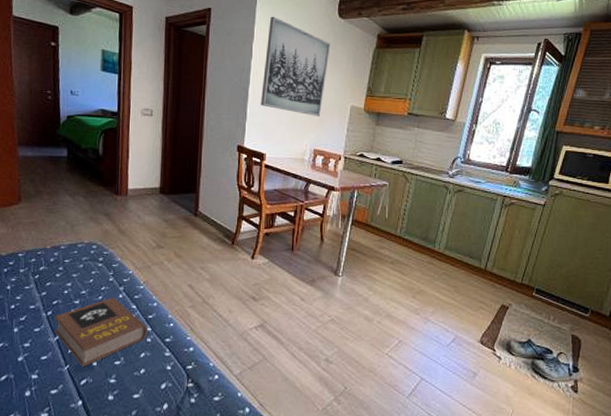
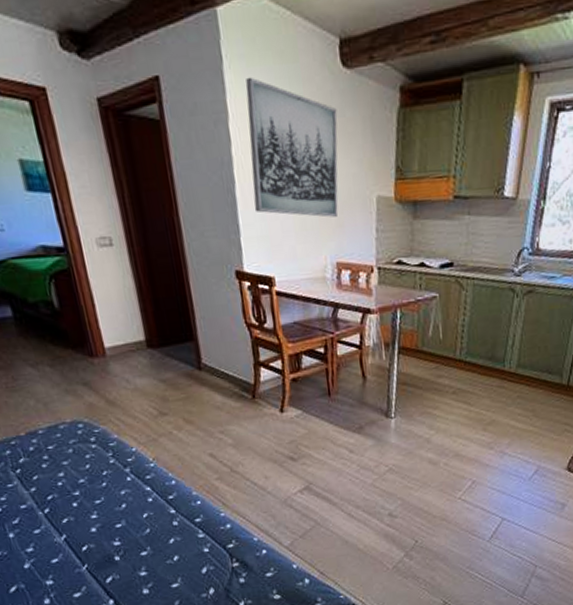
book: present [53,297,148,367] -> none [53,481,172,564]

